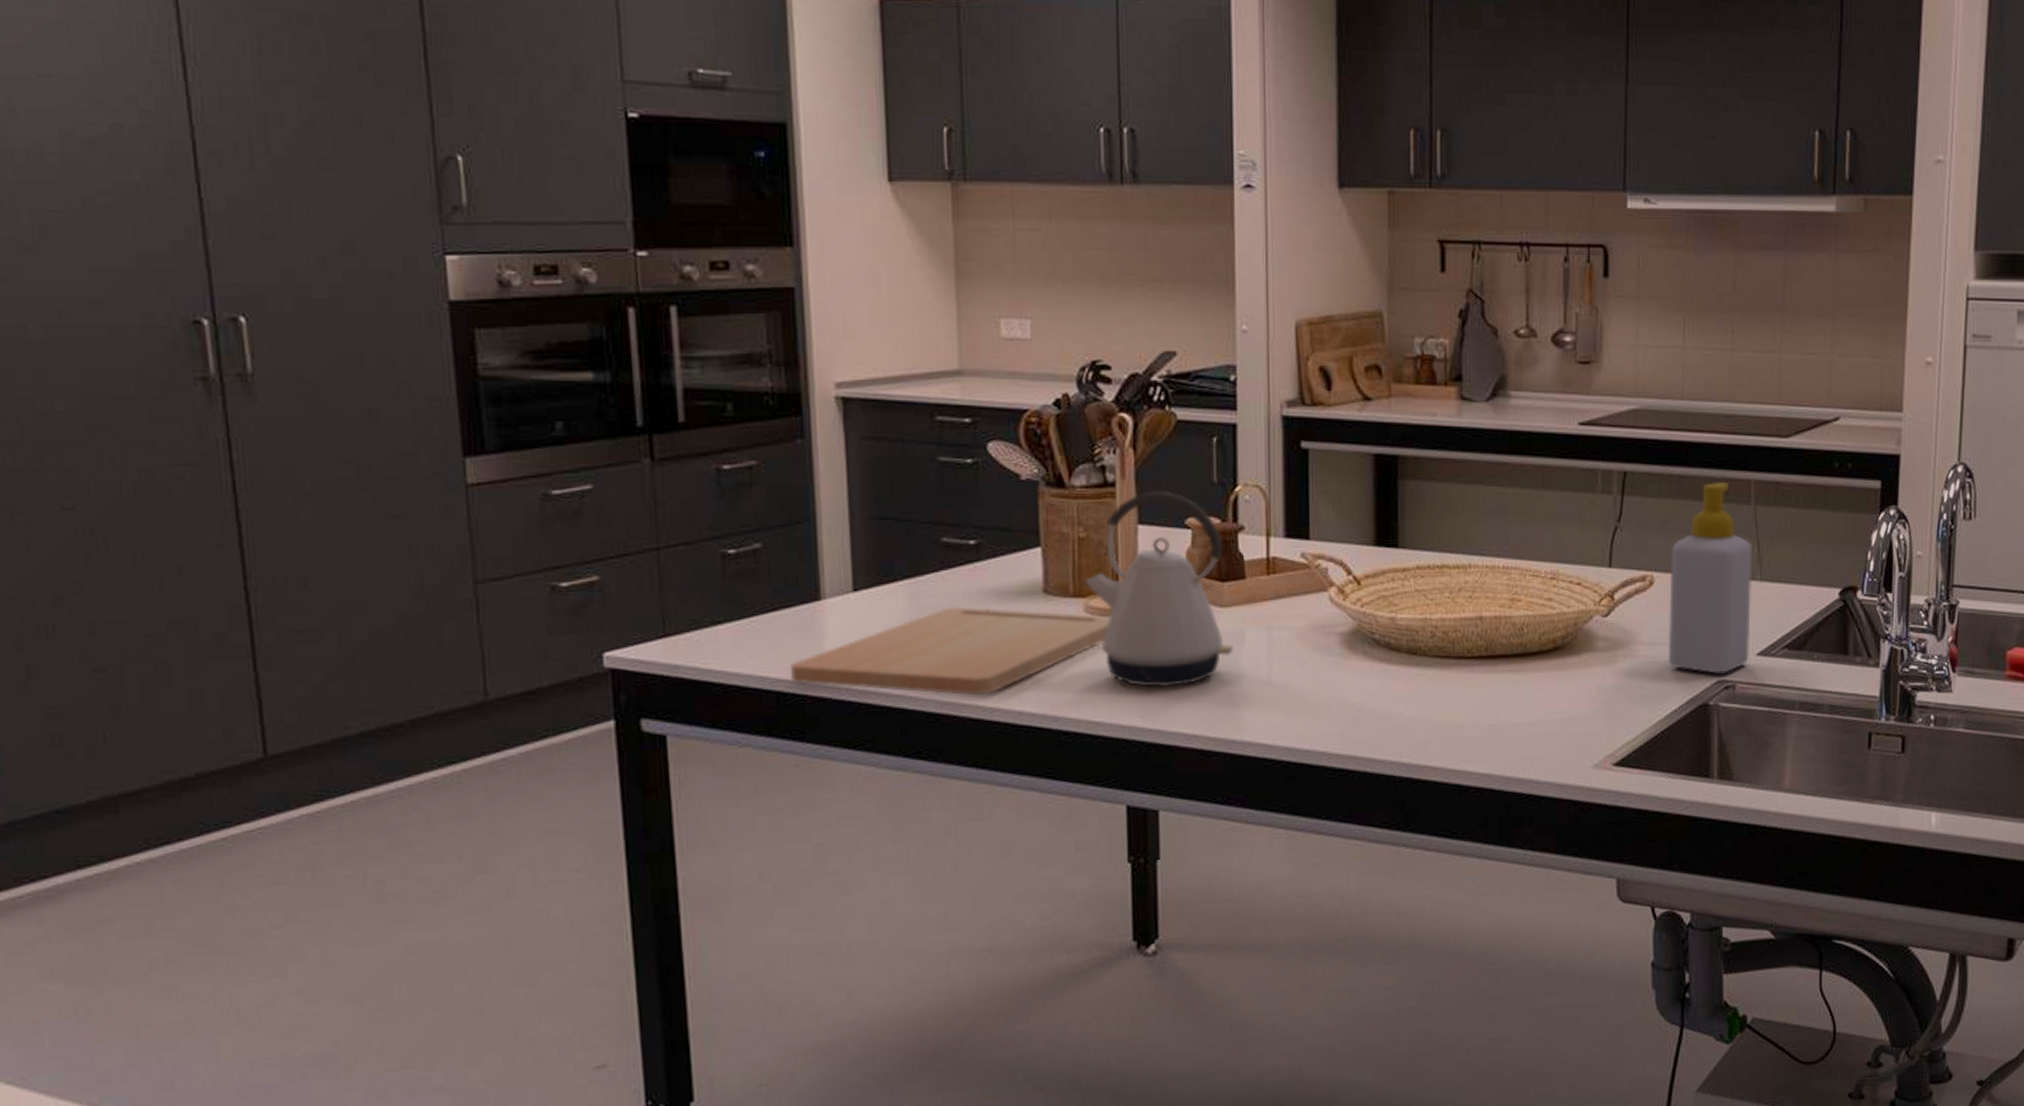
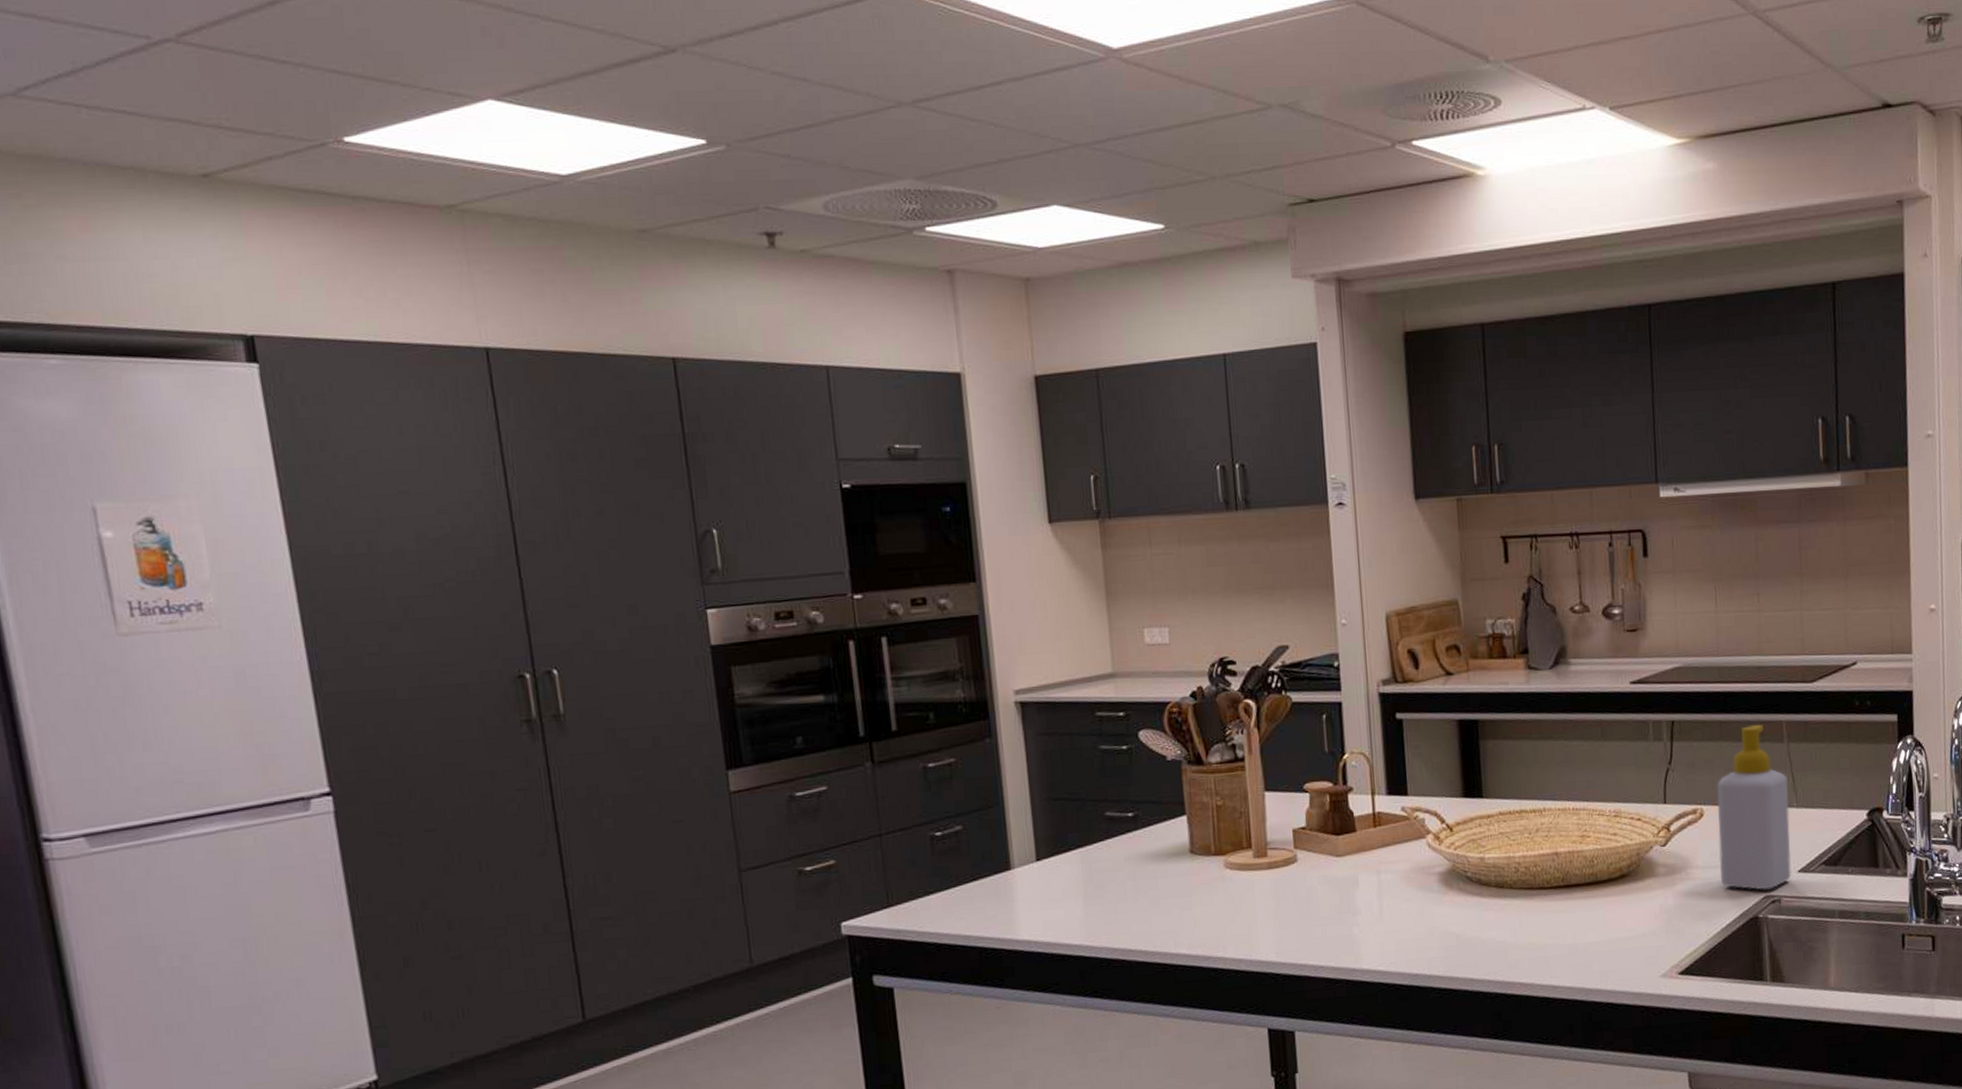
cutting board: present [790,607,1111,696] -> none [989,868,1247,943]
kettle: present [1084,490,1235,687] -> none [1223,761,1350,927]

